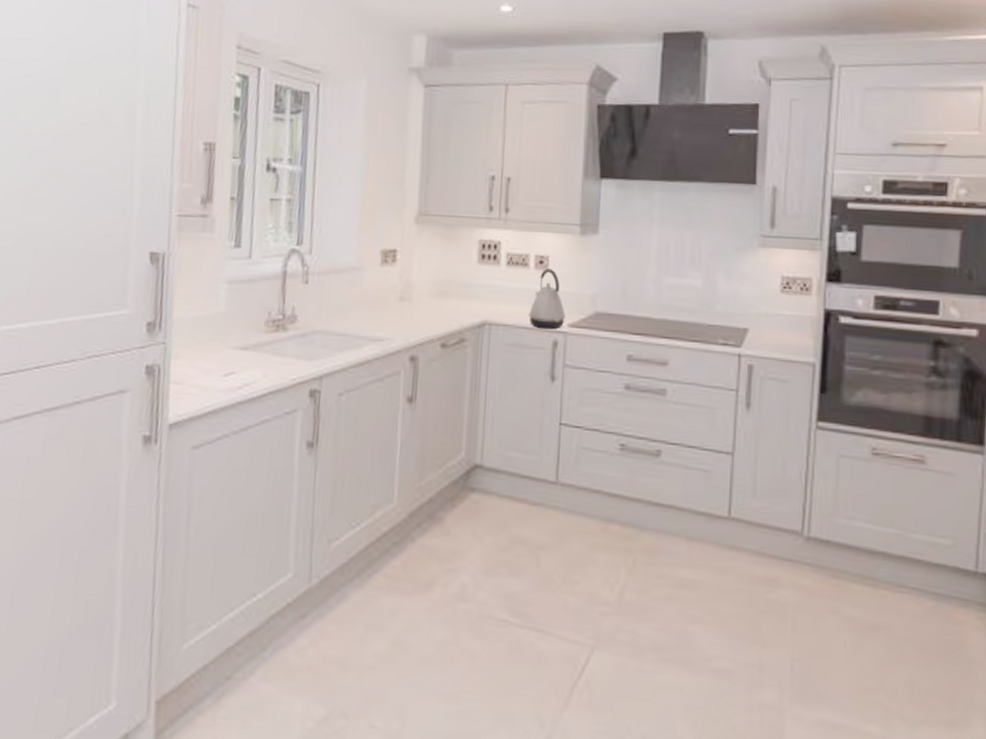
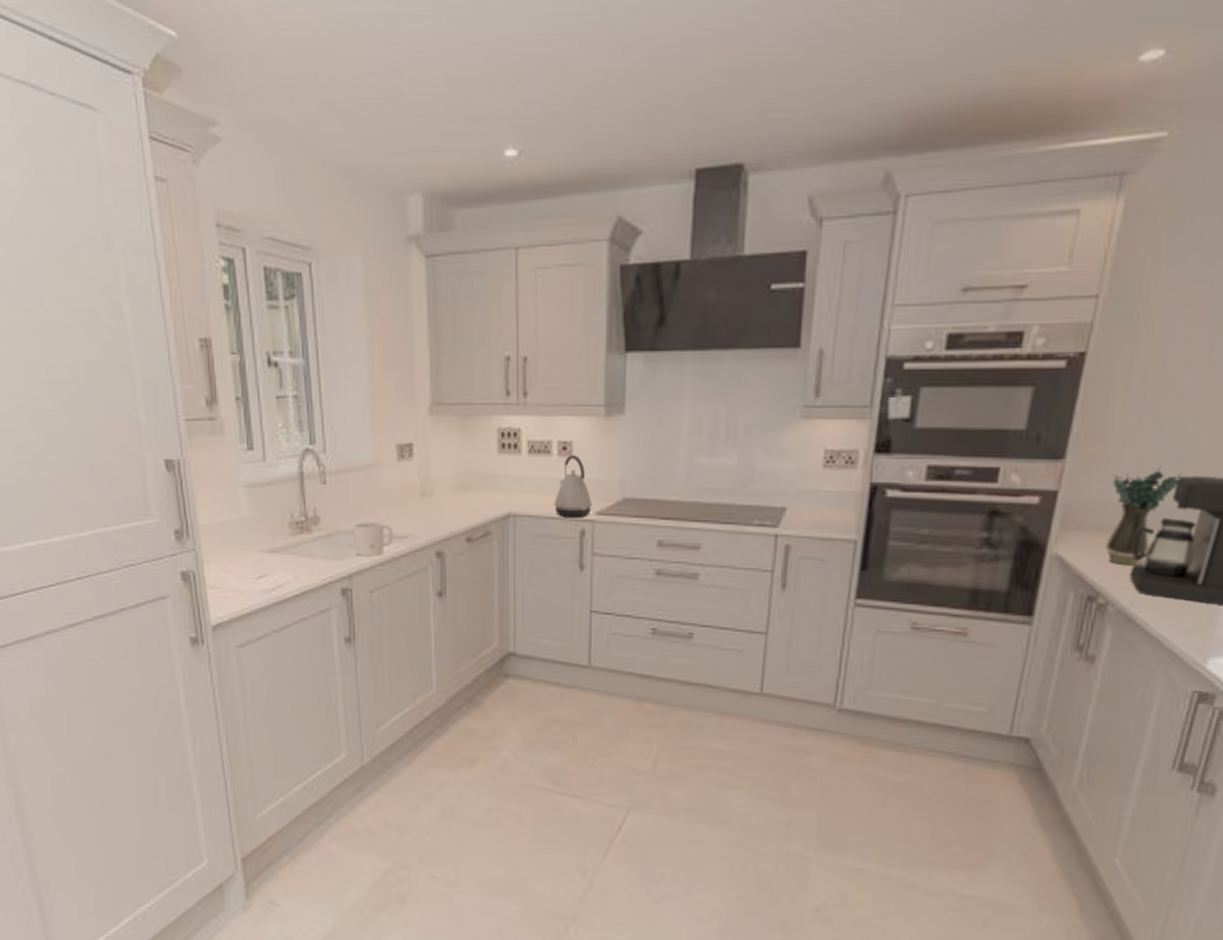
mug: none [328,322,370,358] -> present [352,521,394,556]

